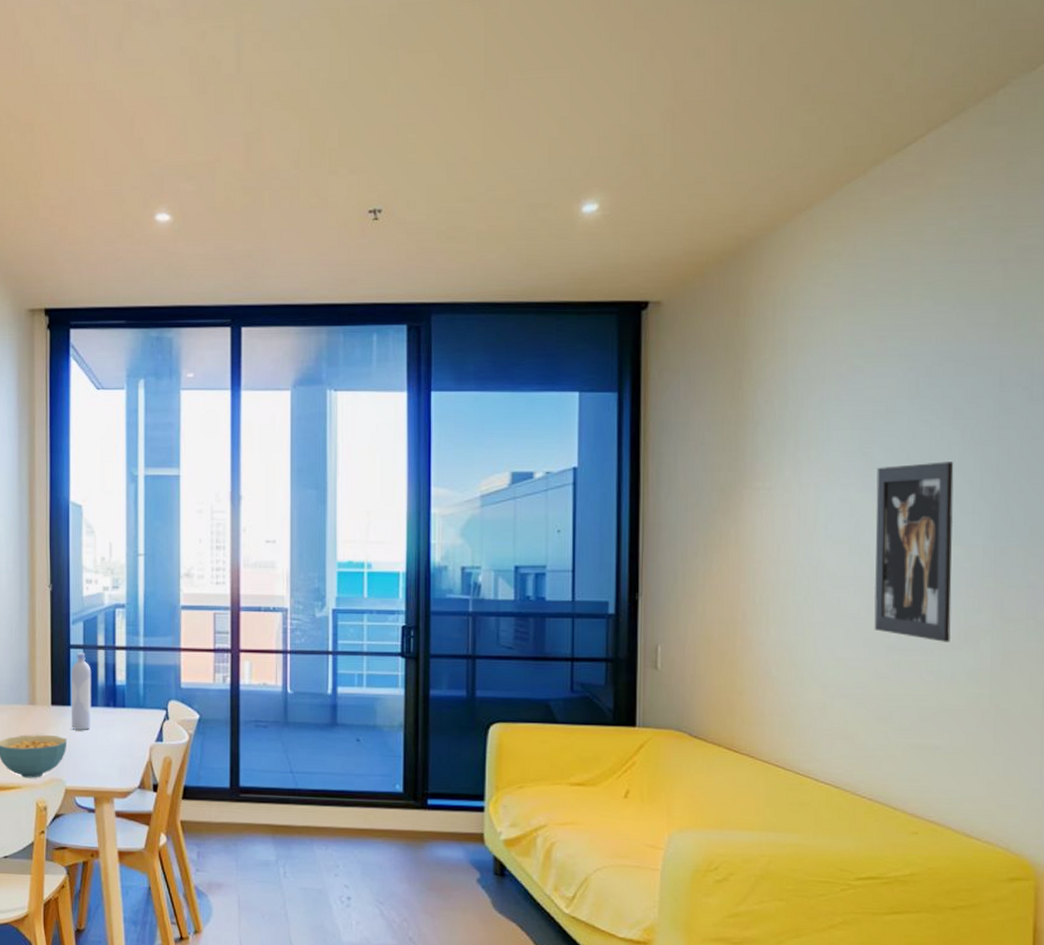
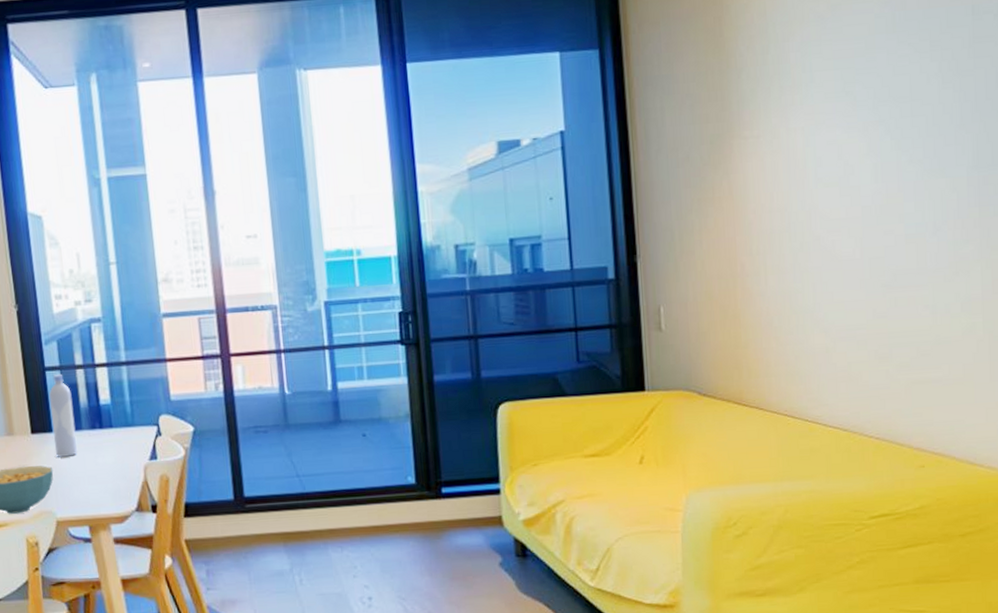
wall art: present [874,462,954,642] -> none [861,94,942,276]

